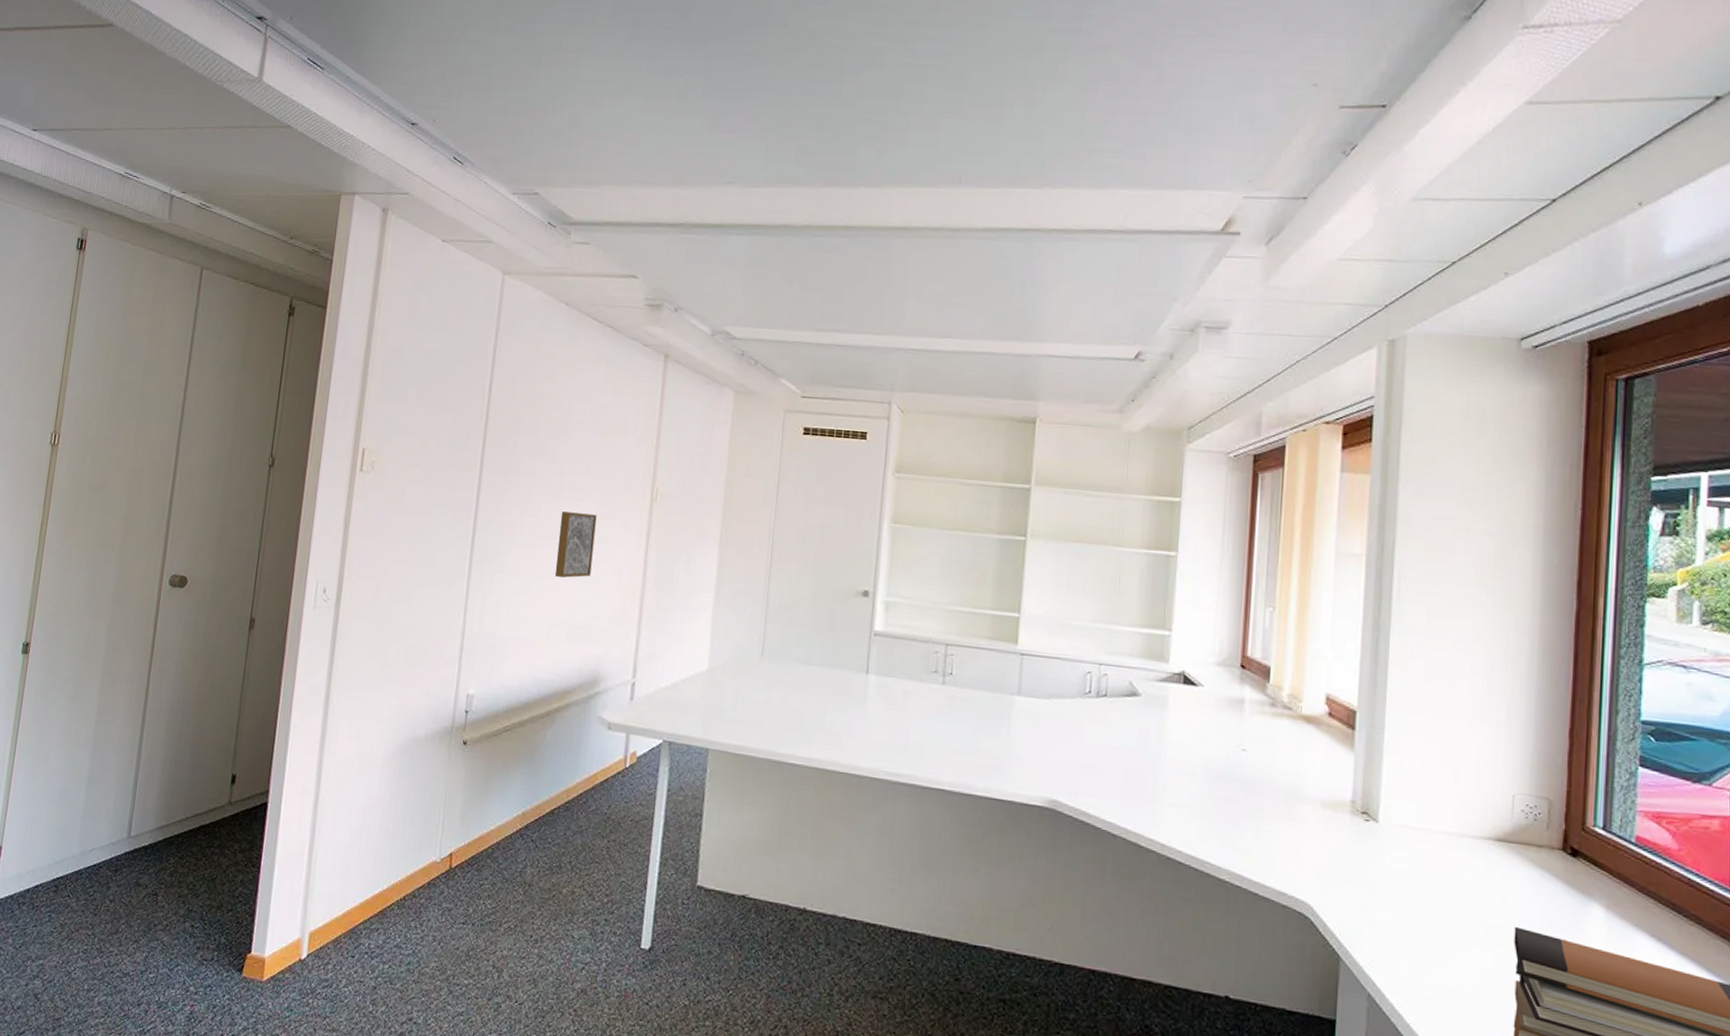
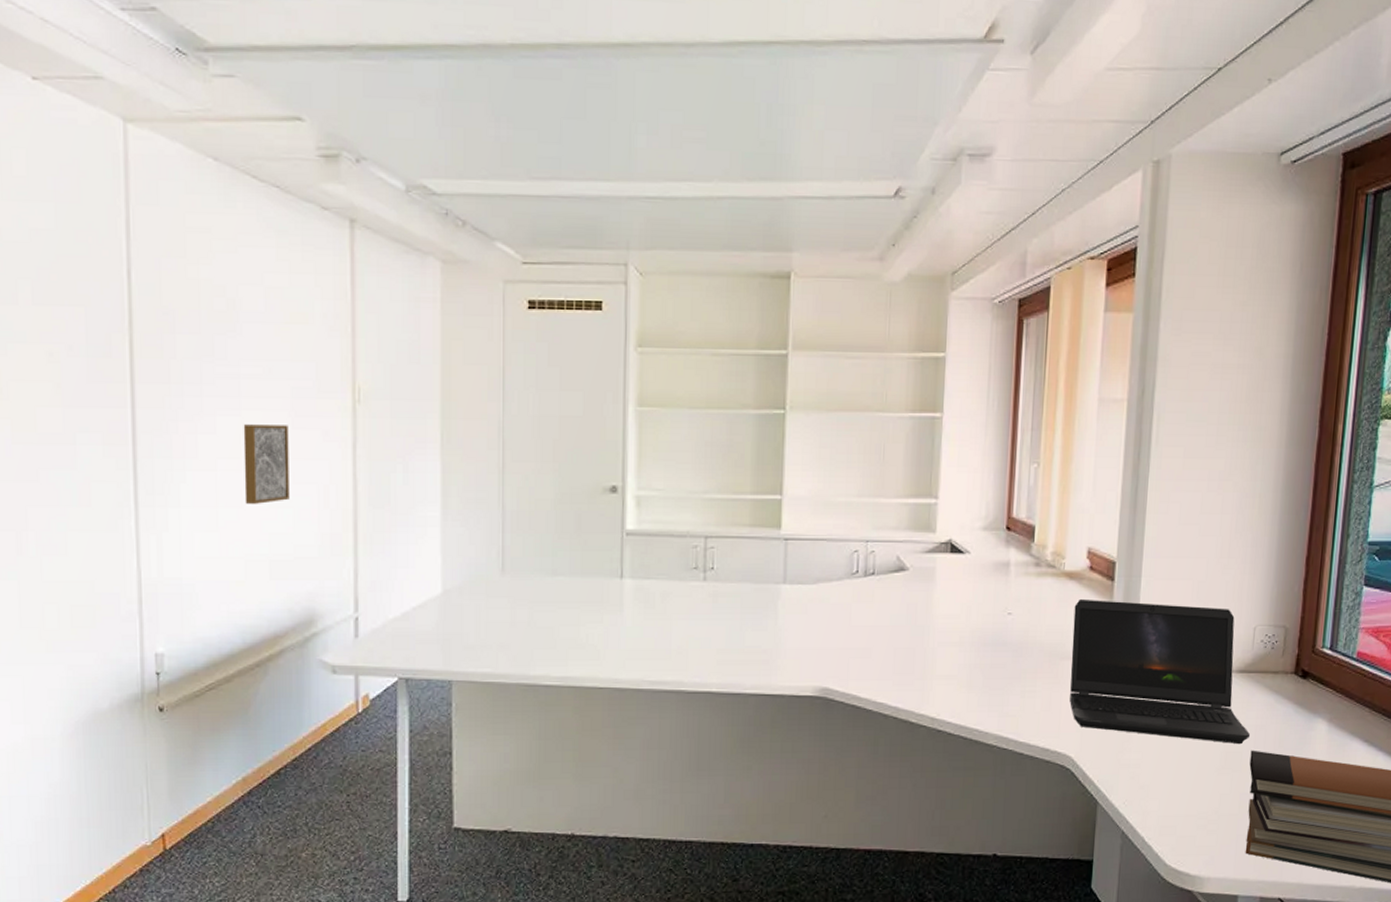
laptop computer: none [1308,743,1512,919] -> present [1070,598,1250,745]

